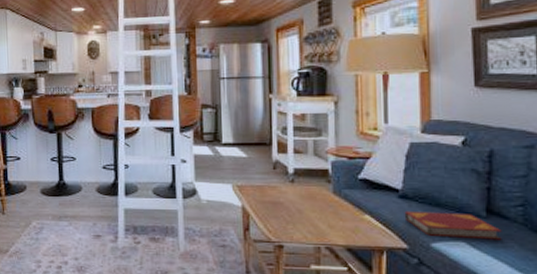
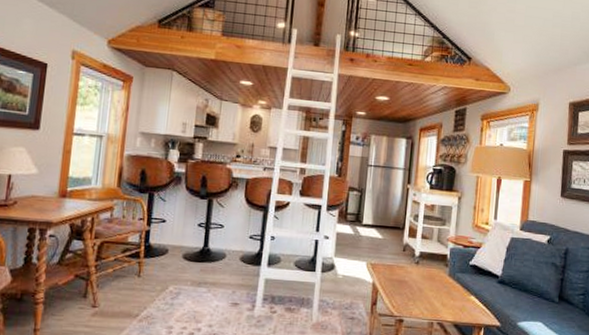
hardback book: present [404,210,502,240] -> none [500,294,568,322]

